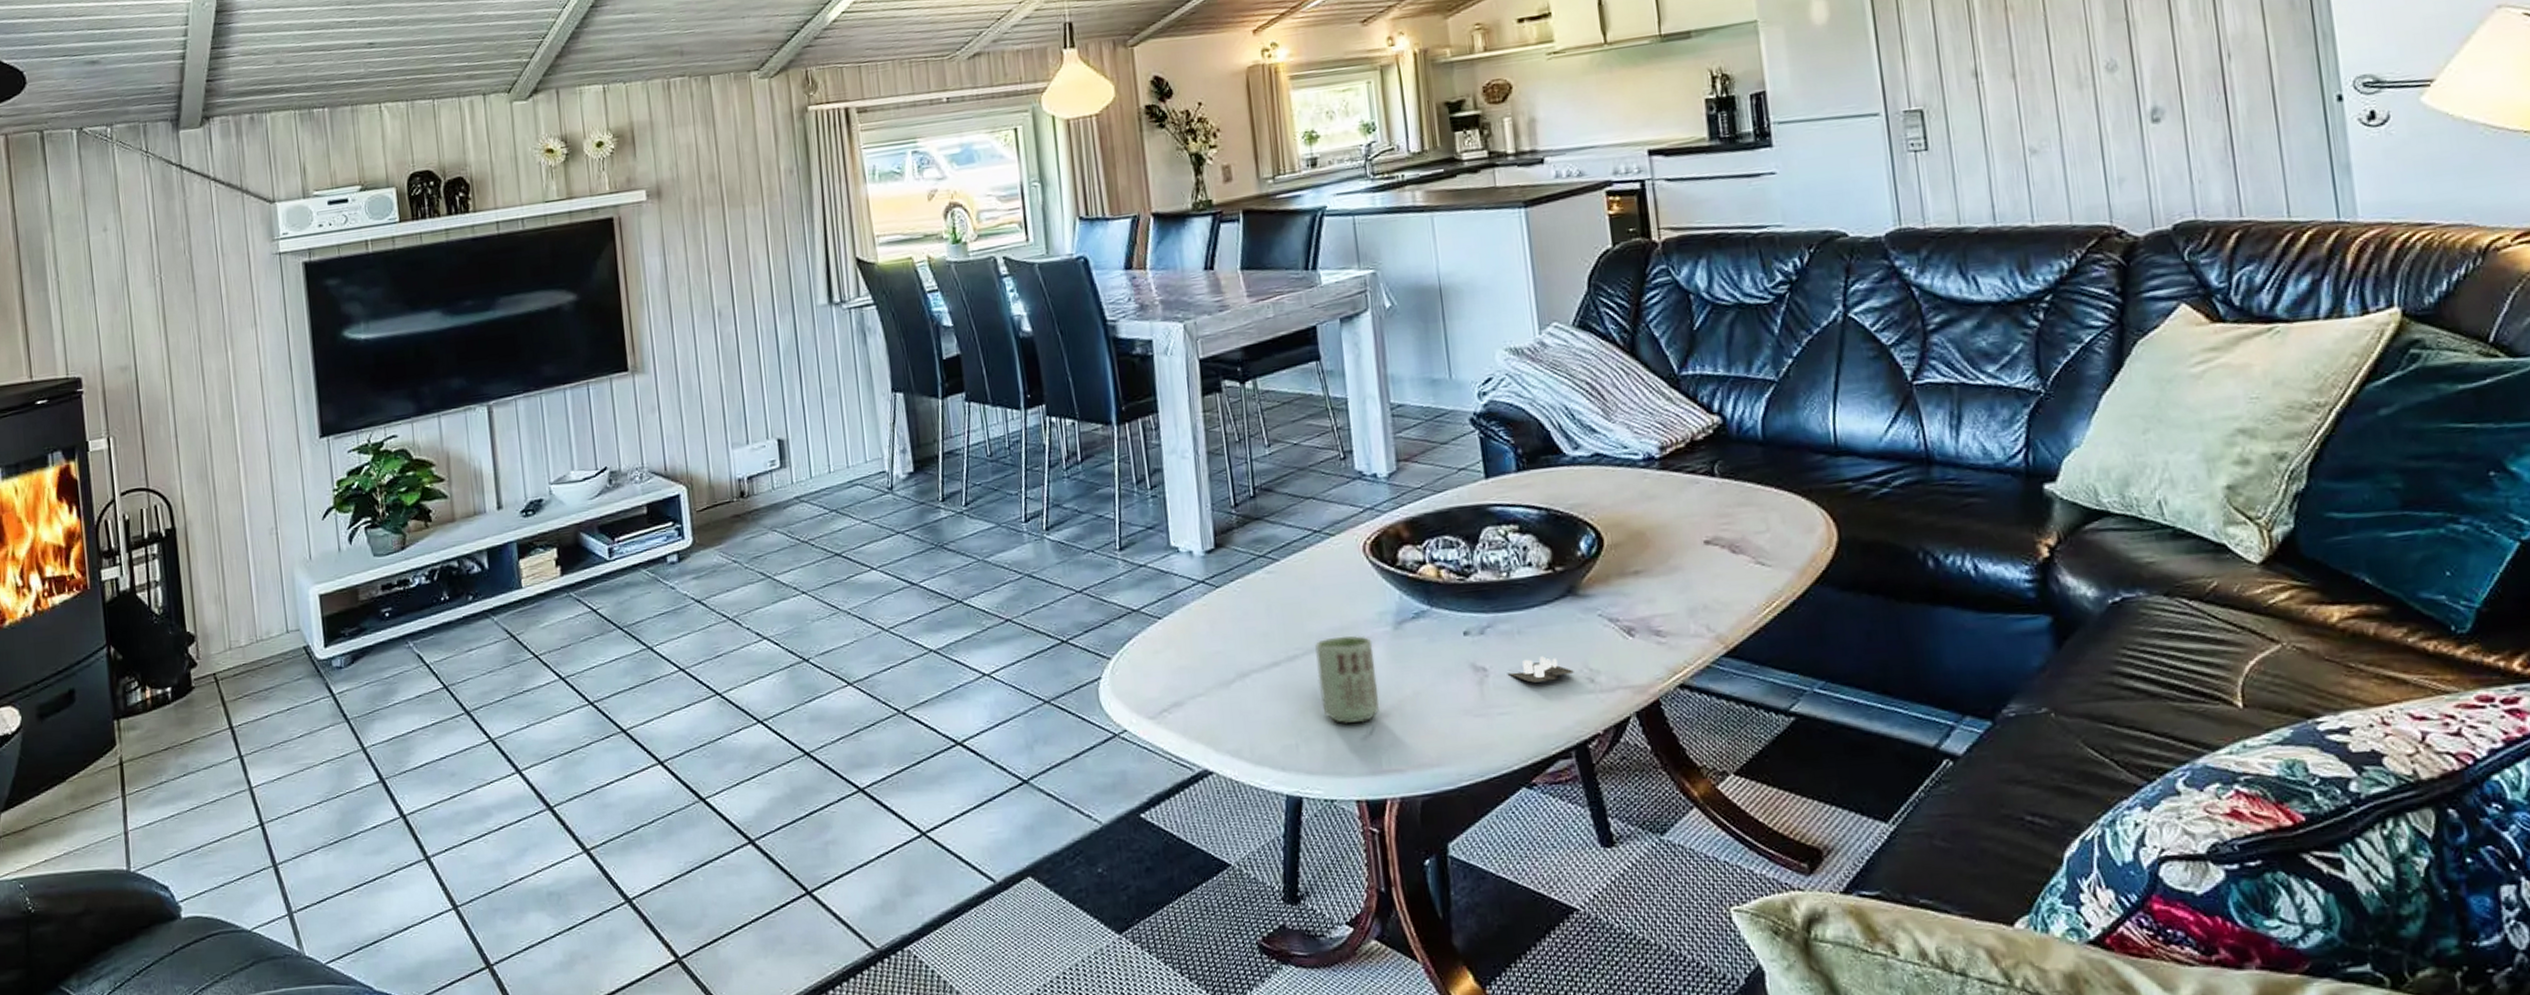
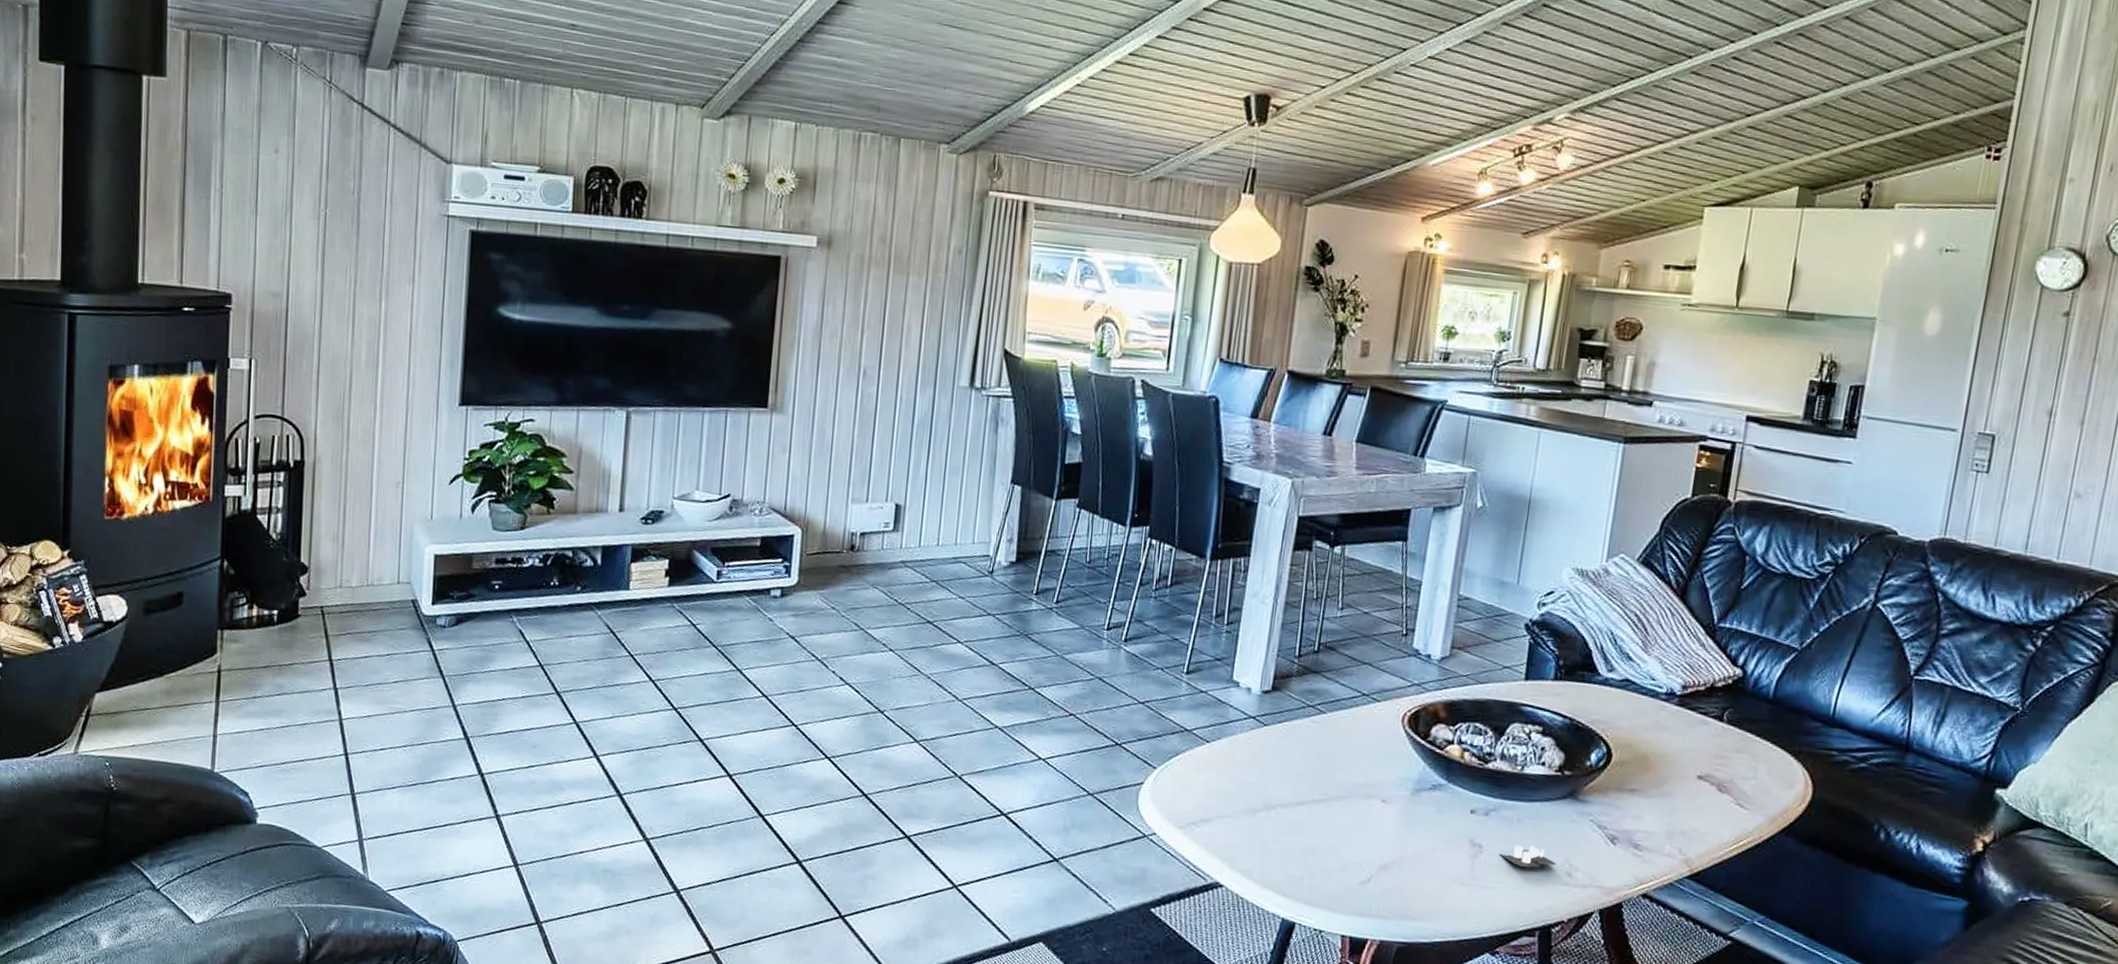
cup: present [1315,635,1379,723] -> none [1332,790,1390,870]

